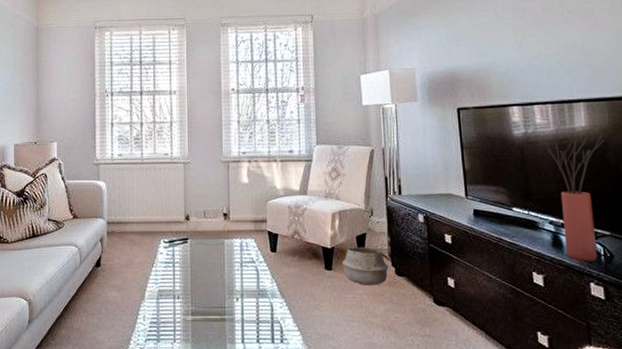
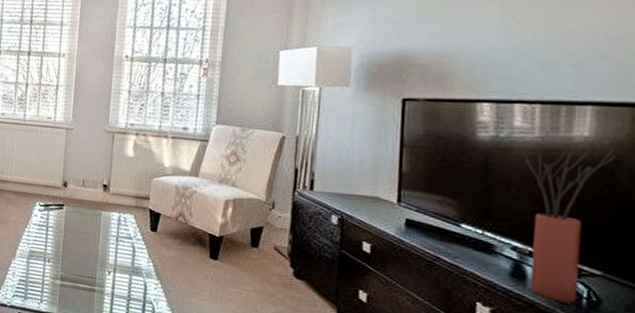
woven basket: present [343,240,389,285] -> none [231,230,289,284]

